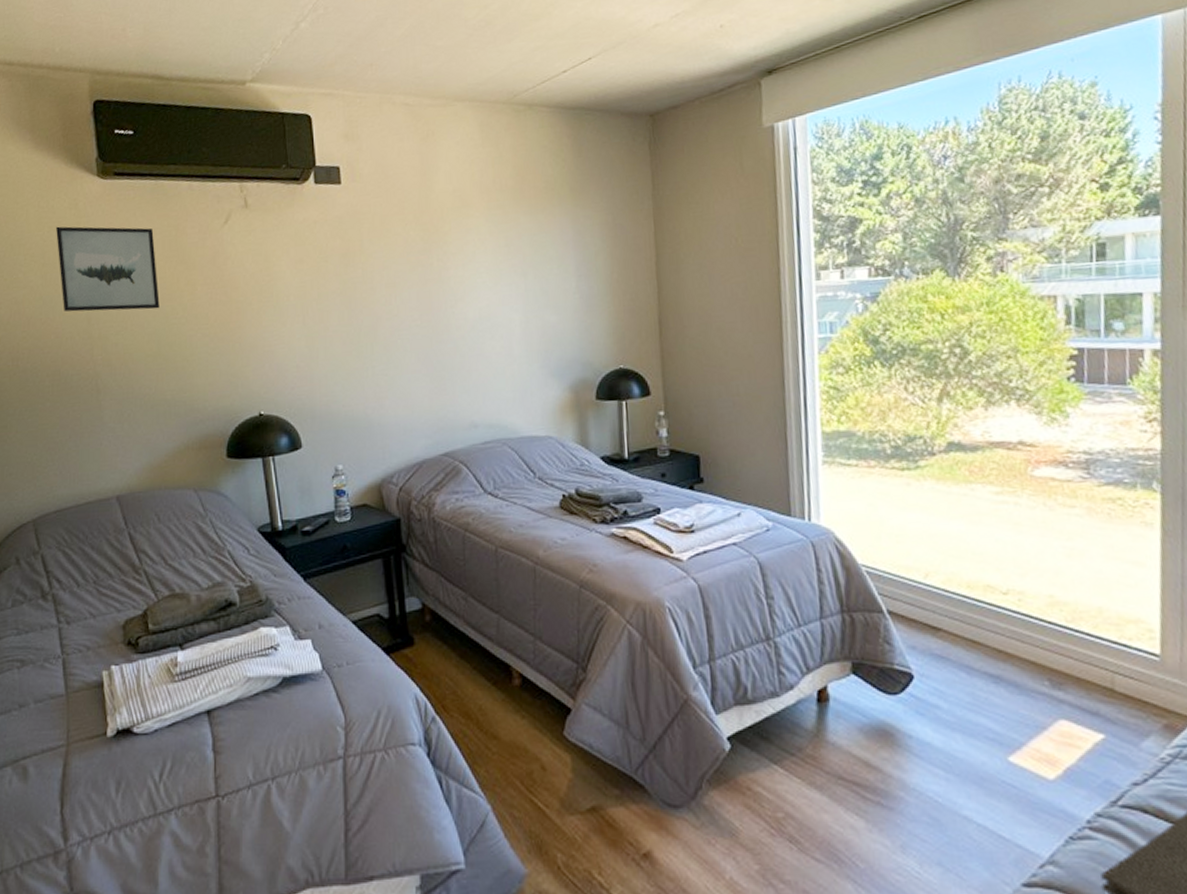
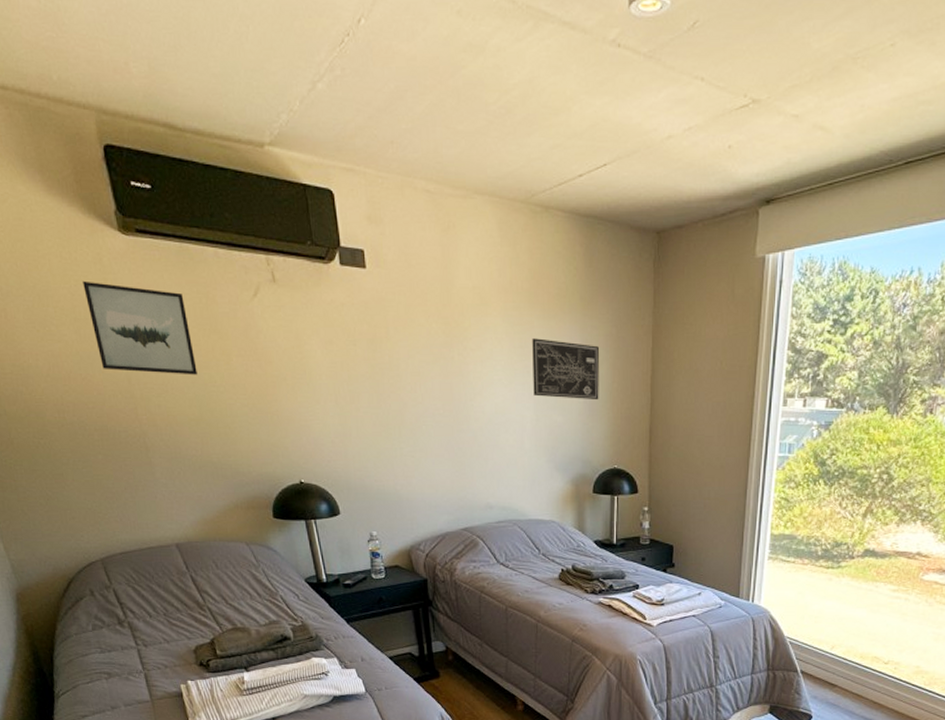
wall art: none [519,234,597,297] -> present [532,338,599,401]

